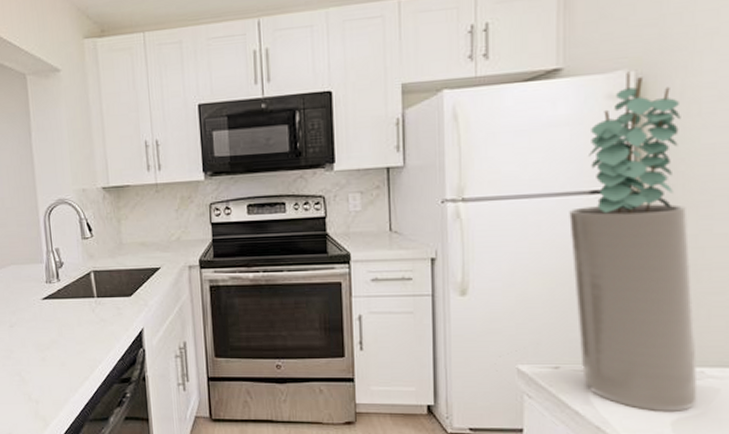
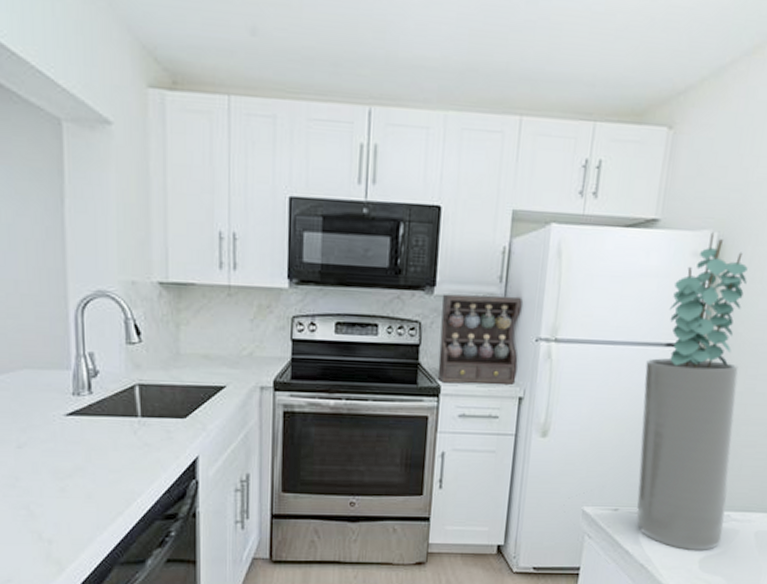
spice rack: none [342,163,424,250] -> present [437,294,521,385]

